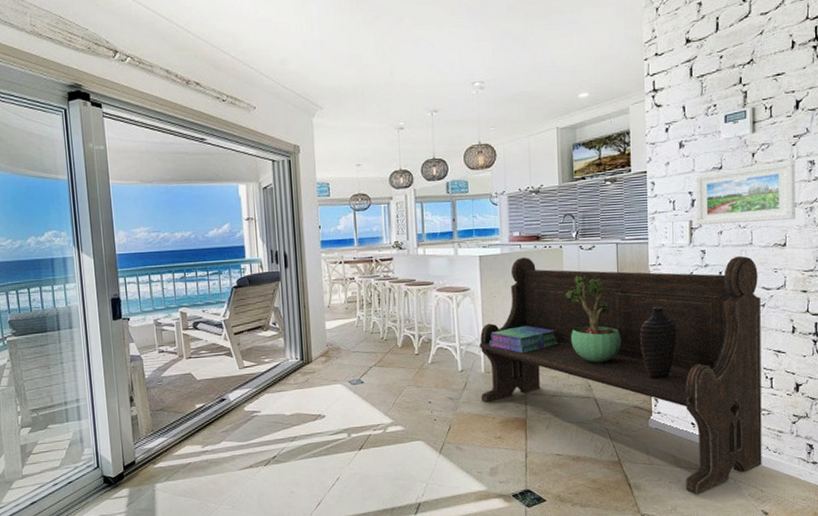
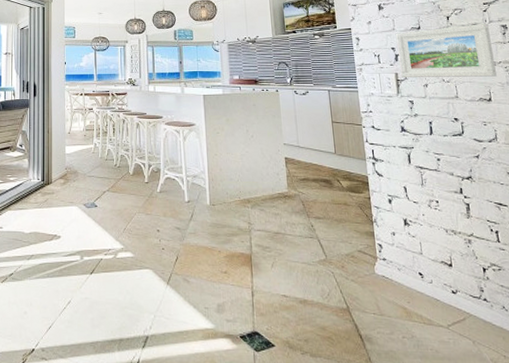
bench: present [479,255,762,495] -> none [205,98,501,355]
stack of books: present [489,325,559,354] -> none [214,161,280,189]
potted plant: present [565,275,622,363] -> none [283,117,341,203]
decorative vase: present [639,306,677,379] -> none [357,151,395,224]

